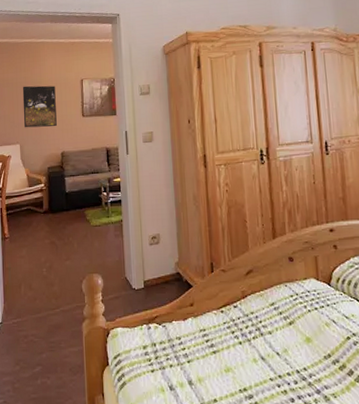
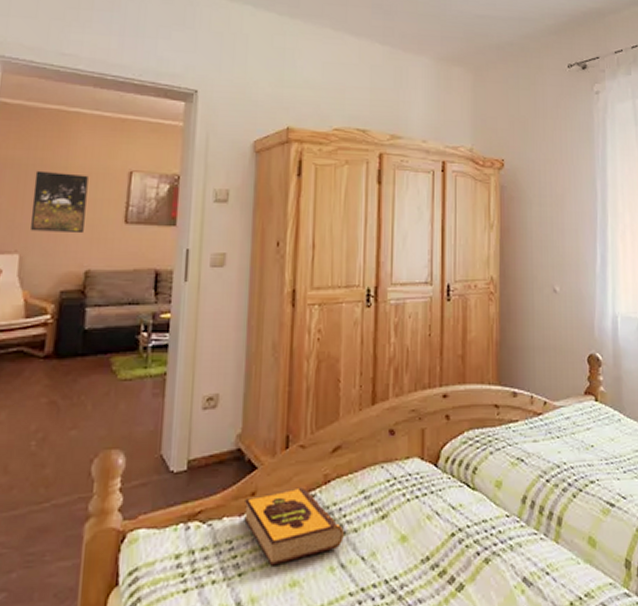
hardback book: none [186,300,262,357] -> present [244,487,344,567]

